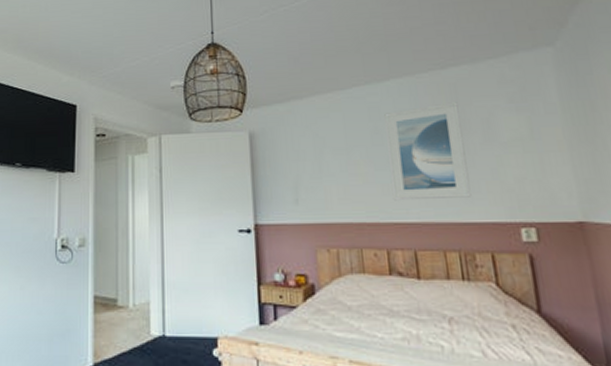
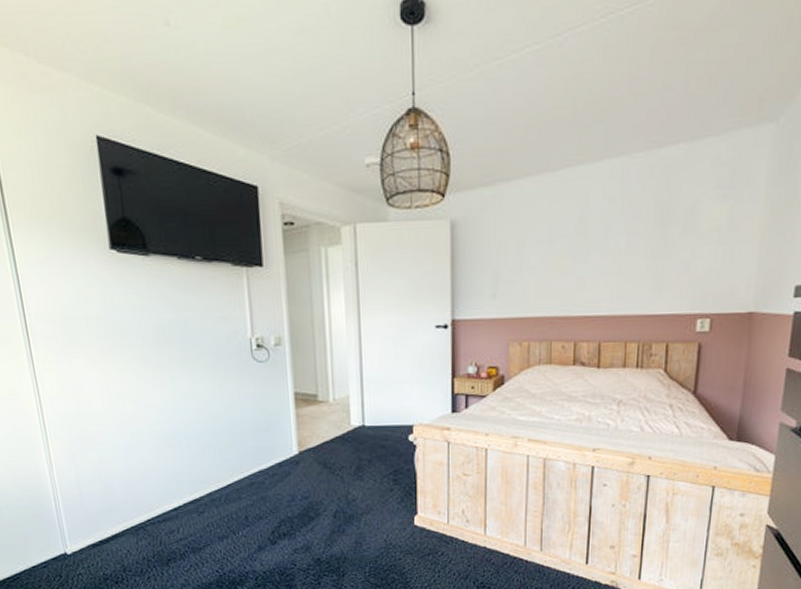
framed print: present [384,102,472,201] -> none [587,187,667,294]

